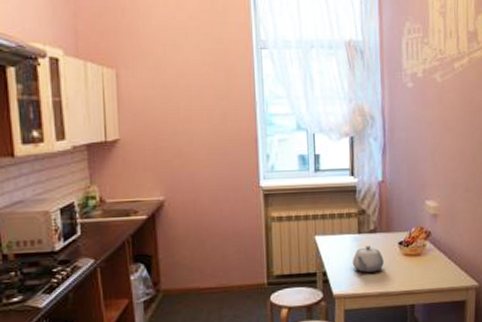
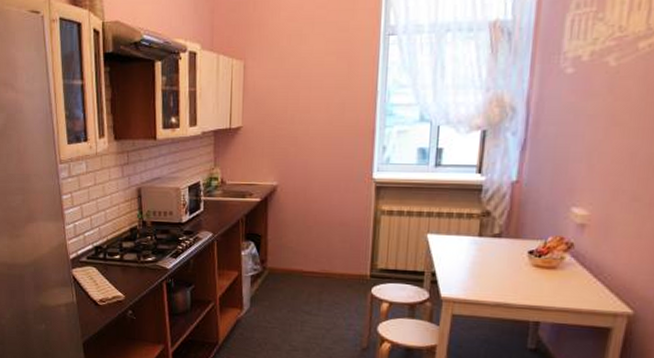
teapot: present [352,245,384,273] -> none [467,250,507,280]

